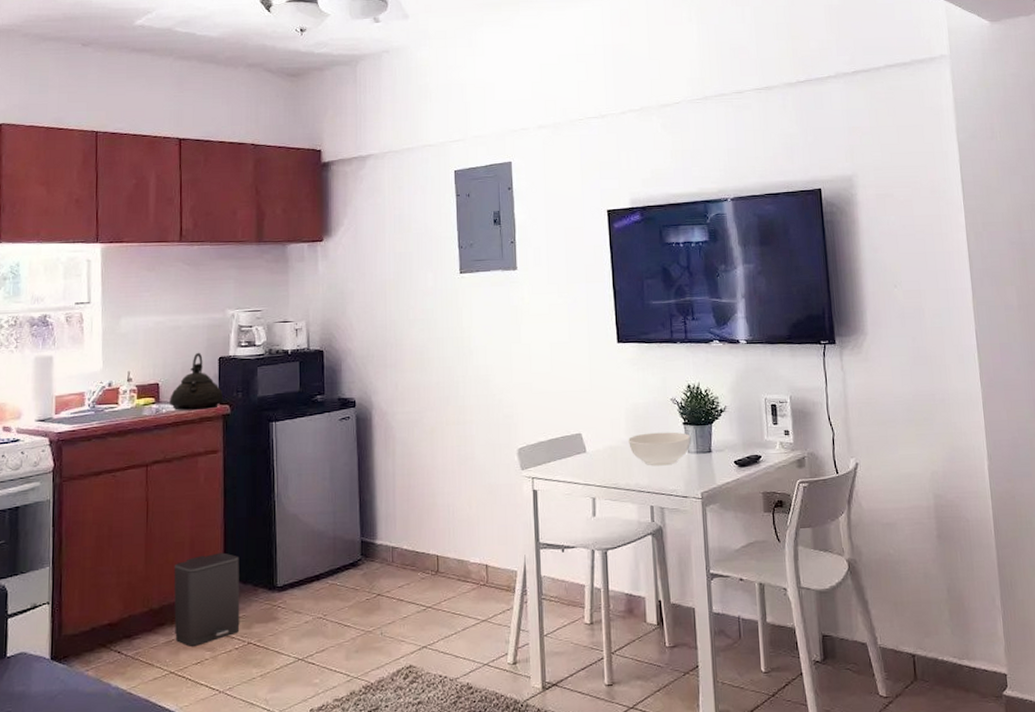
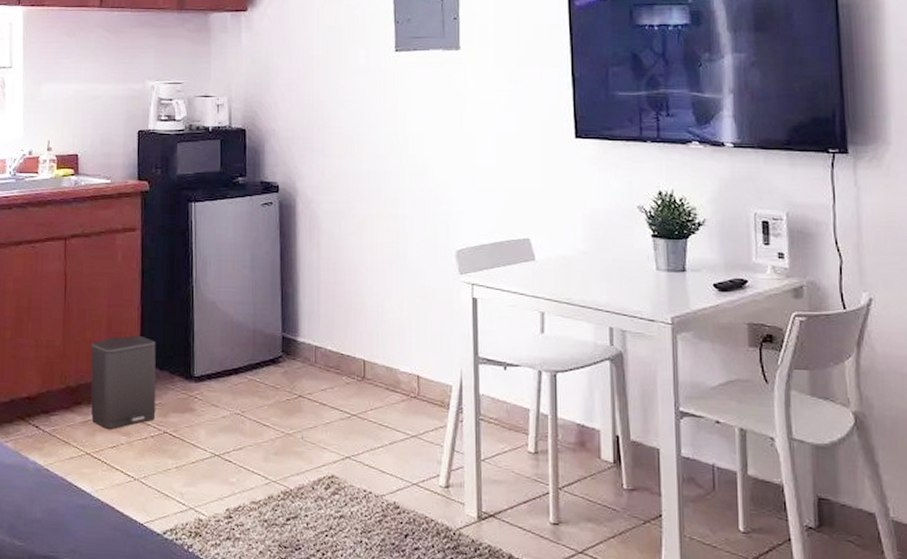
teakettle: present [169,352,224,412] -> none [88,124,142,186]
bowl: present [627,432,691,466] -> none [584,243,661,283]

